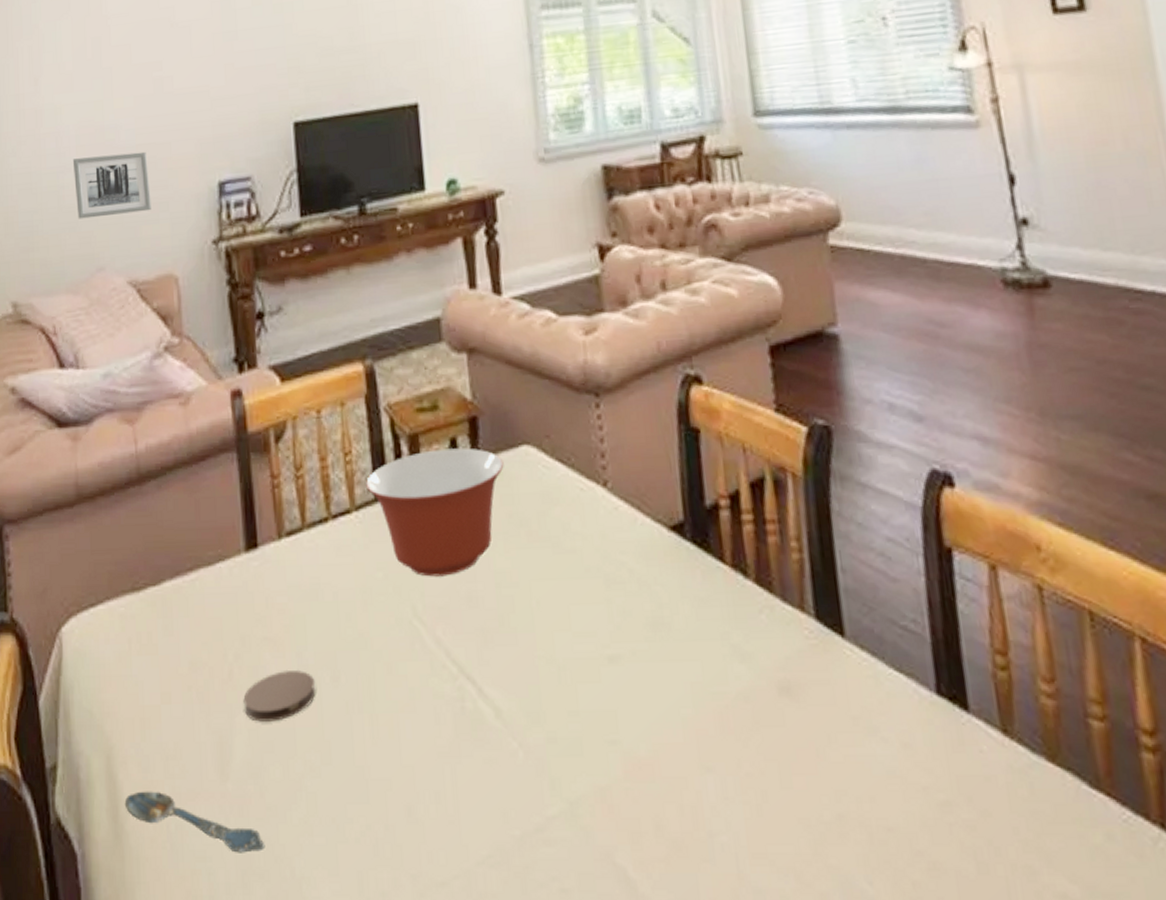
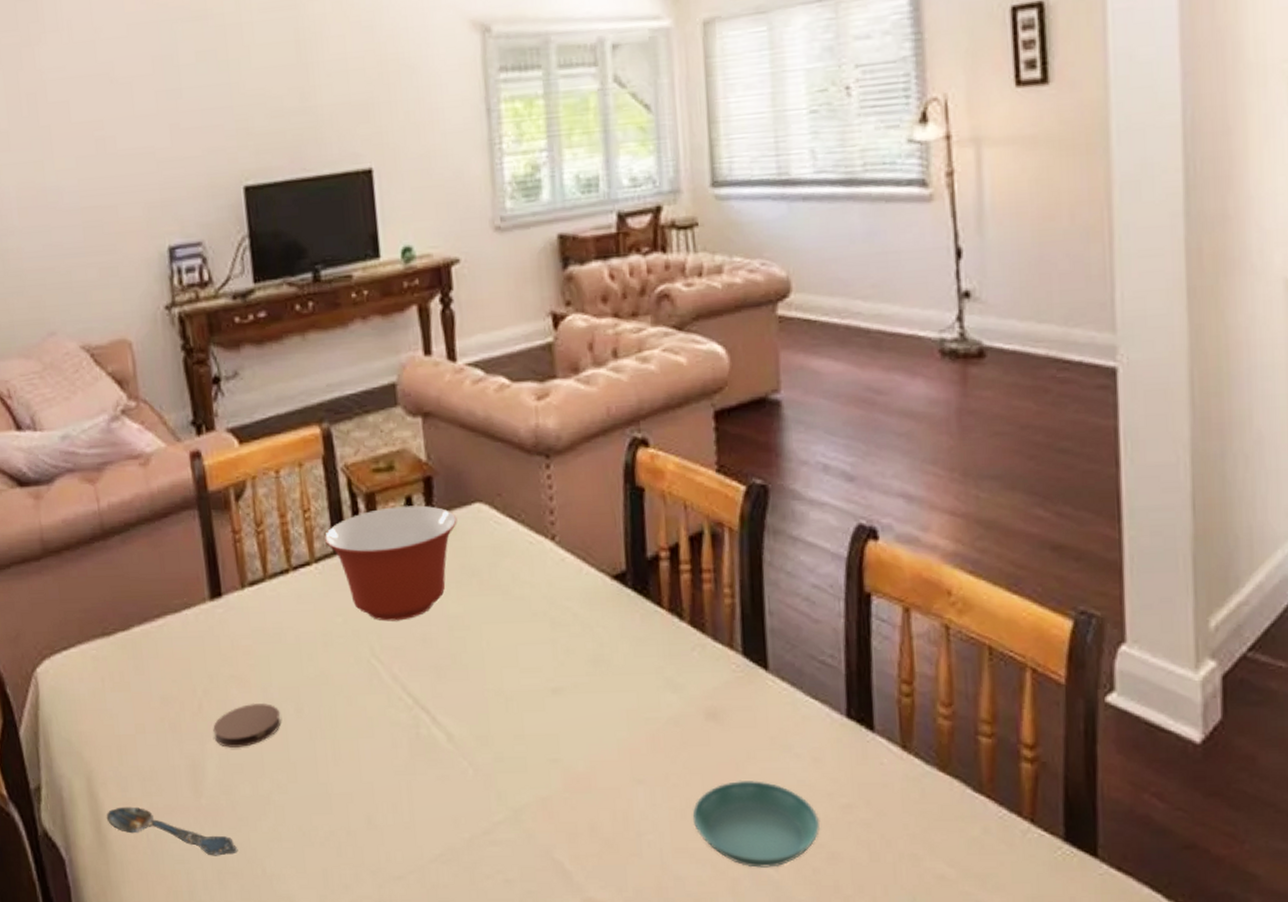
wall art: present [72,151,151,219] -> none [15,215,101,284]
saucer: none [770,769,918,880] -> present [692,780,821,868]

